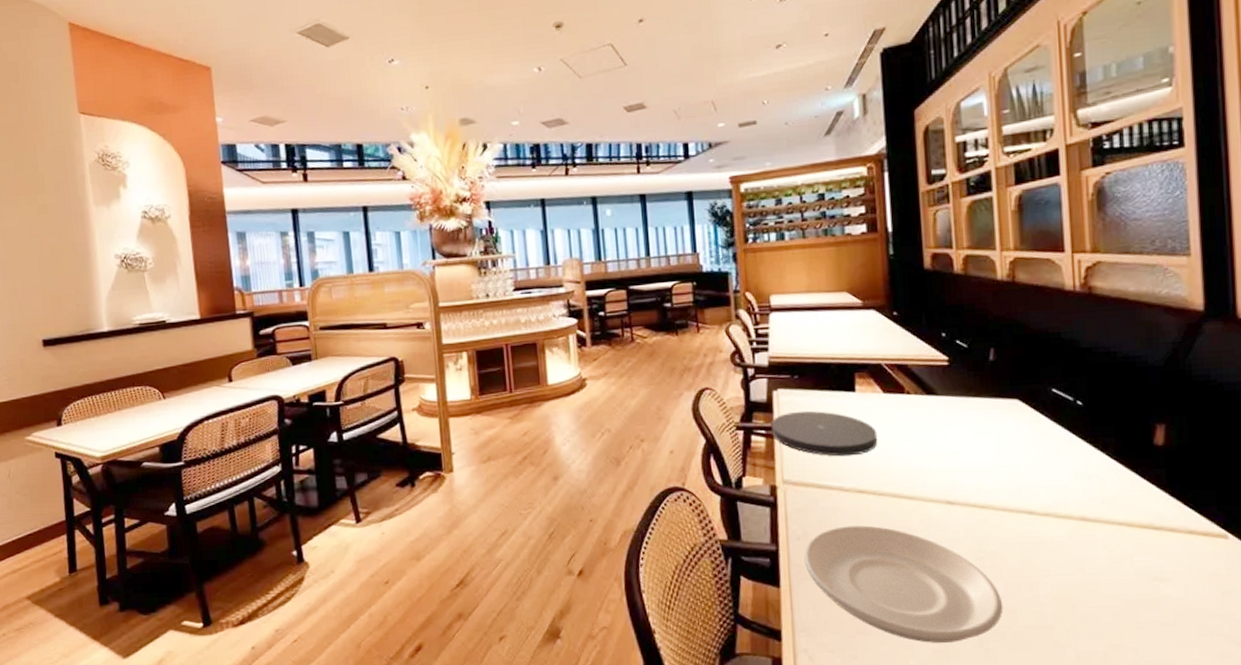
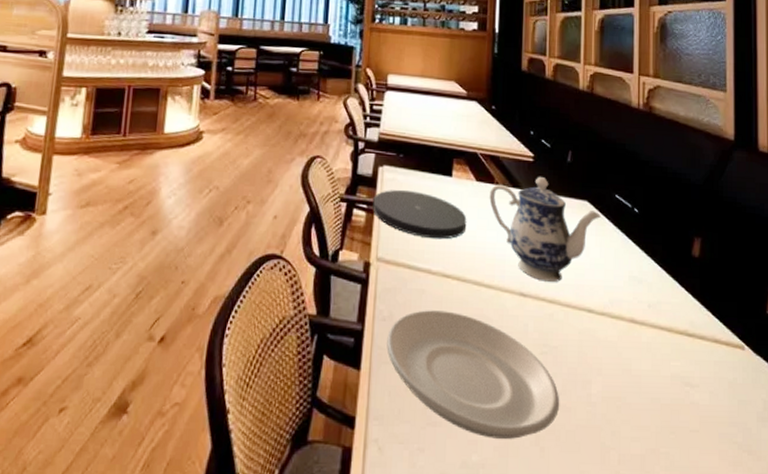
teapot: none [900,379,1037,487] -> present [489,176,602,282]

